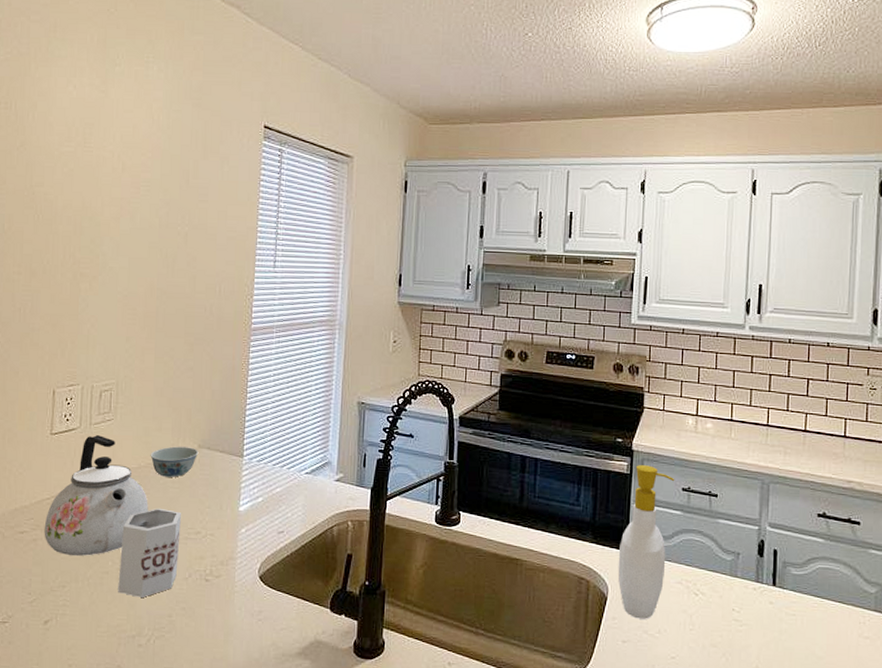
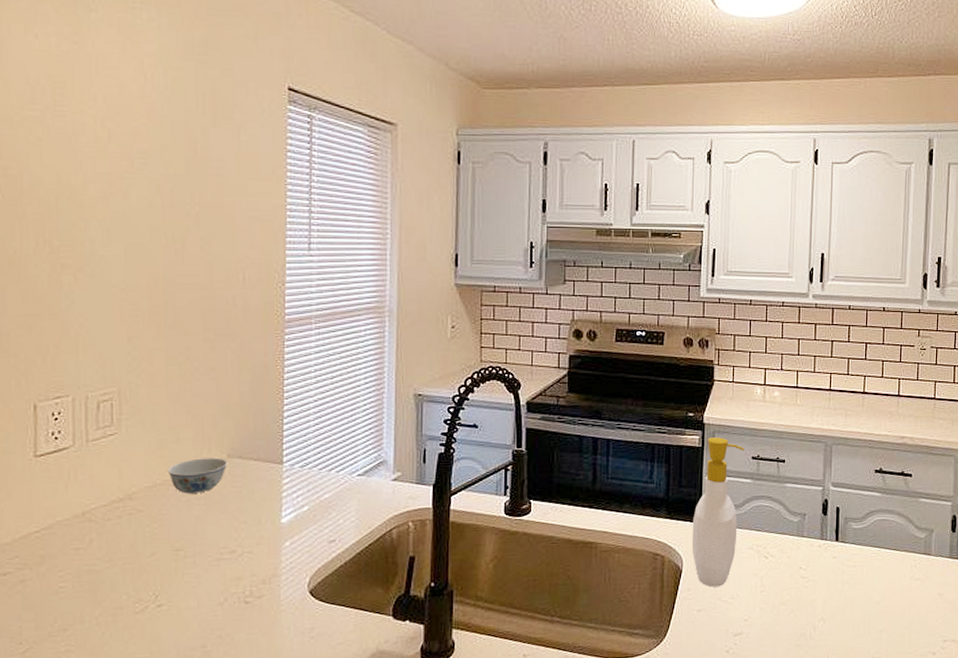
kettle: present [44,435,149,556] -> none [34,453,169,594]
mug: present [118,508,181,597] -> none [136,529,211,631]

